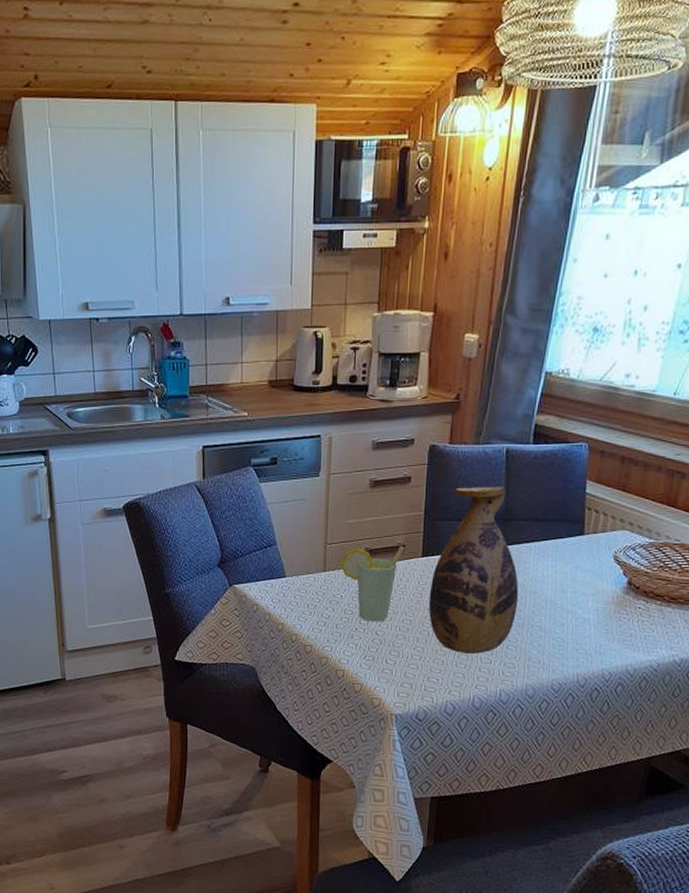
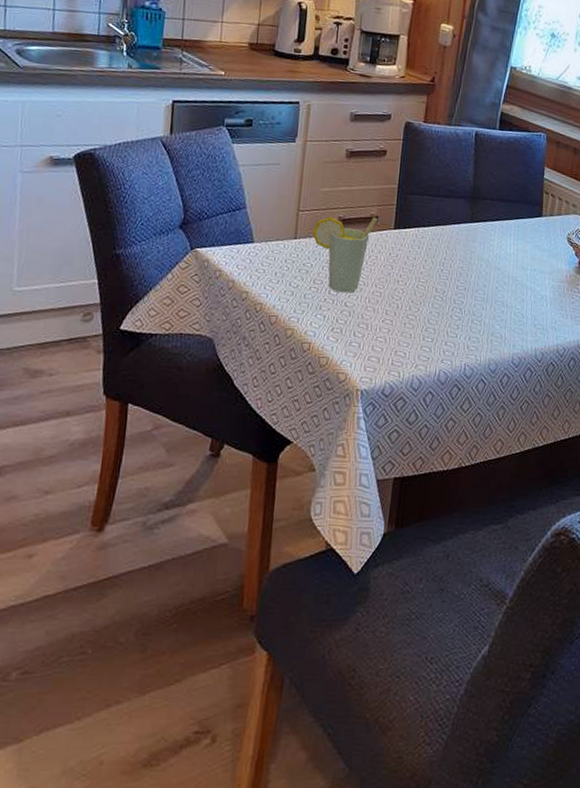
vase: present [428,486,519,655] -> none [398,164,484,328]

